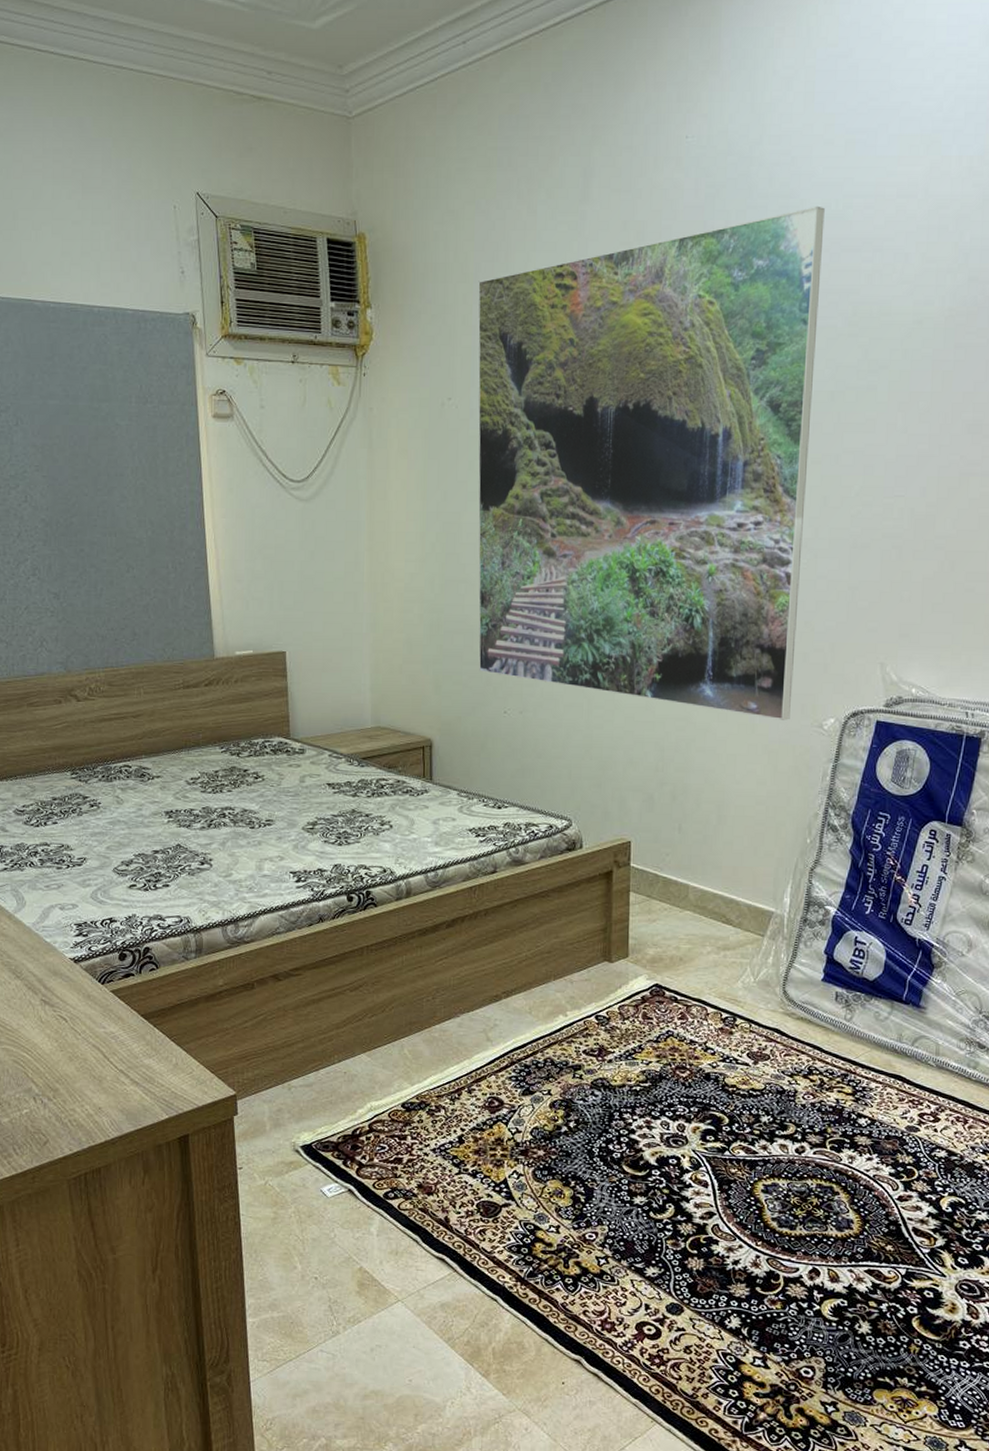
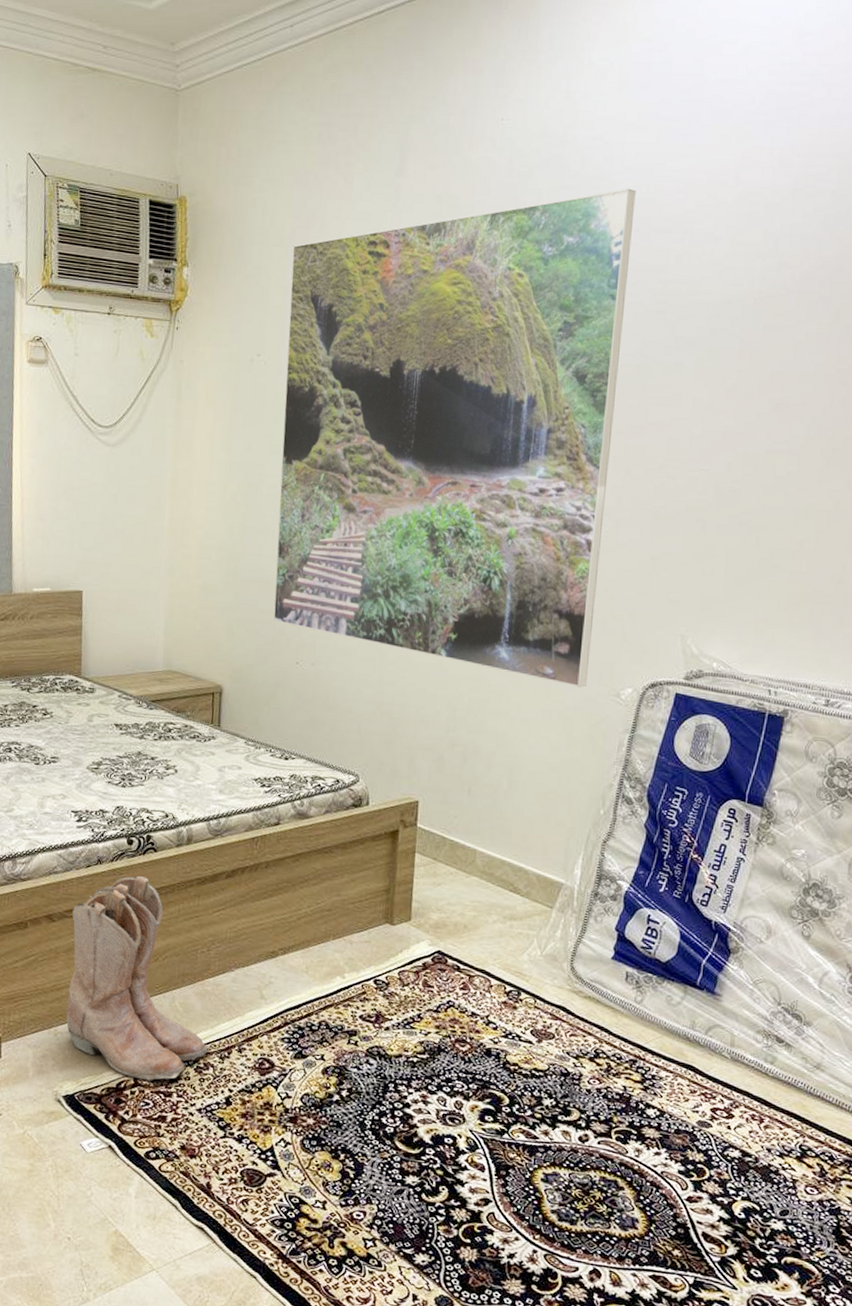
boots: none [298,930,439,1126] -> present [66,875,208,1081]

